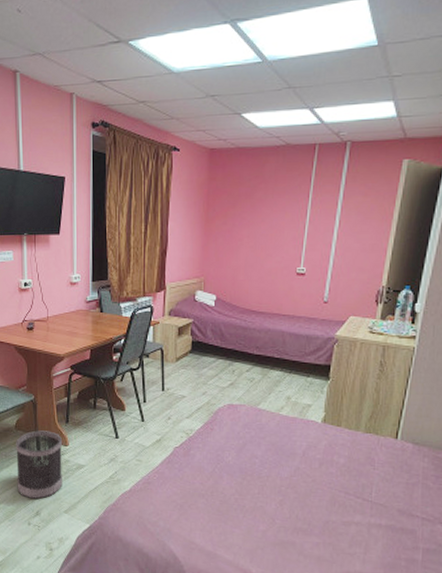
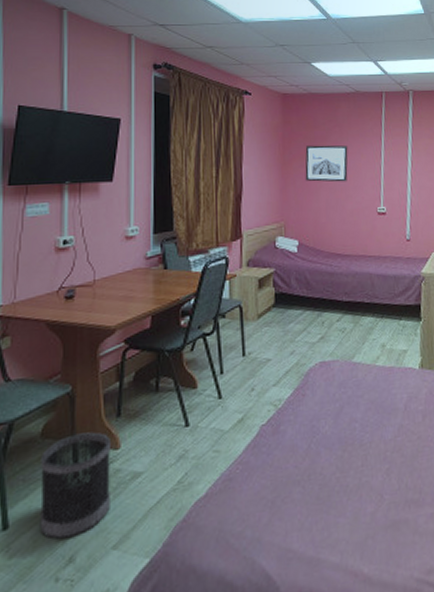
wall art: none [227,202,272,241] -> present [305,145,348,182]

